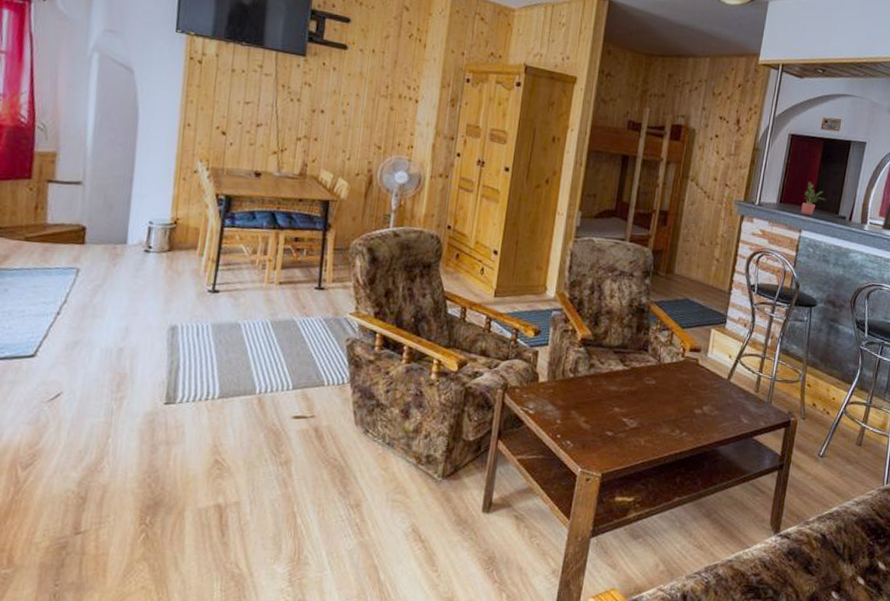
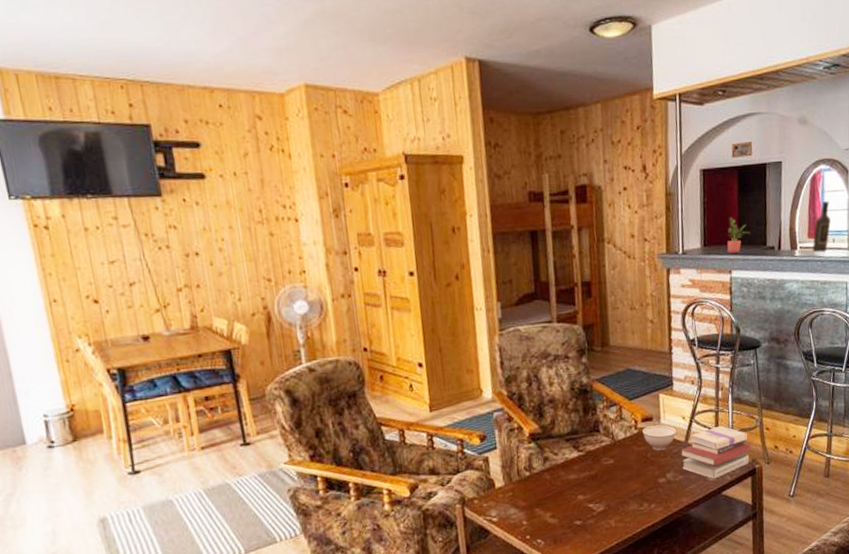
bowl: none [688,356,722,383] -> present [642,425,677,451]
books: none [720,371,790,422] -> present [681,425,751,479]

